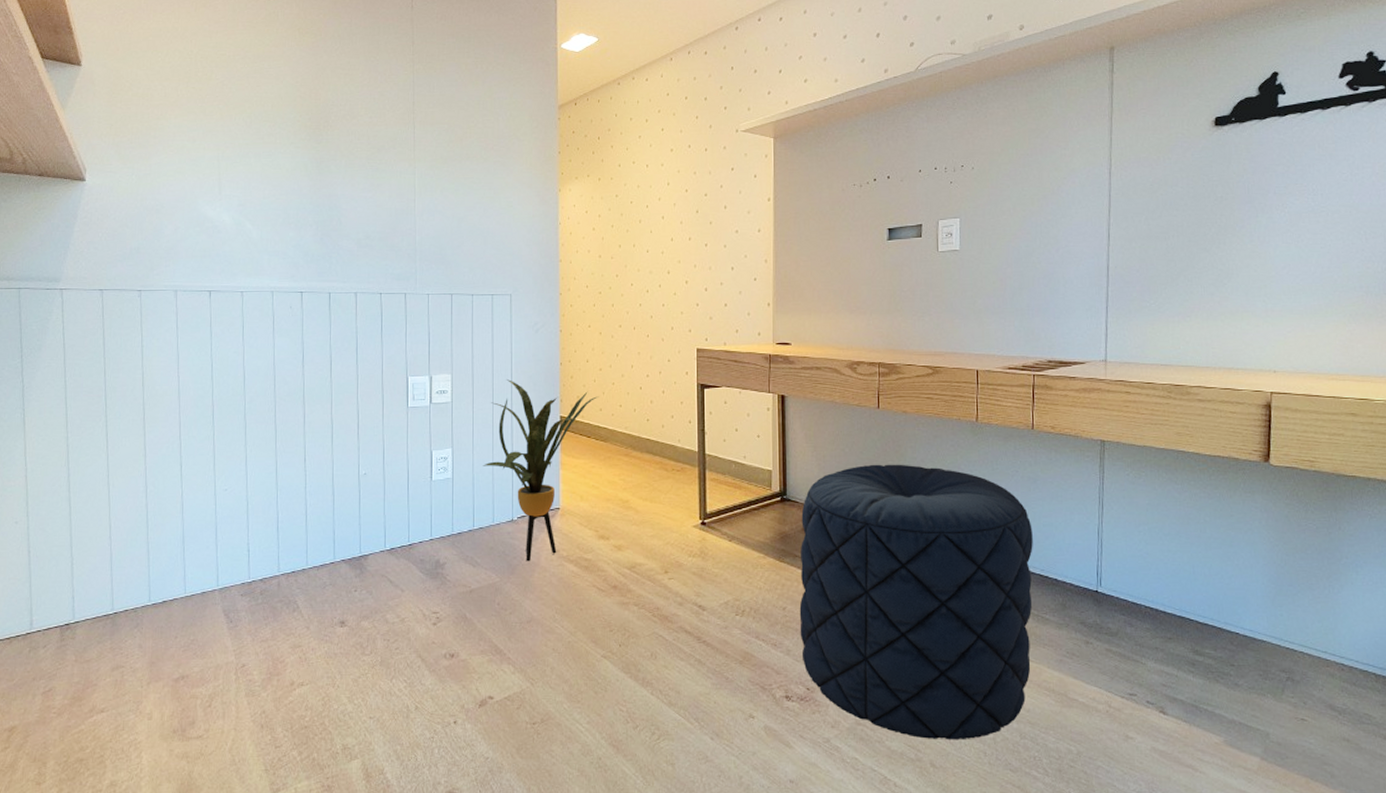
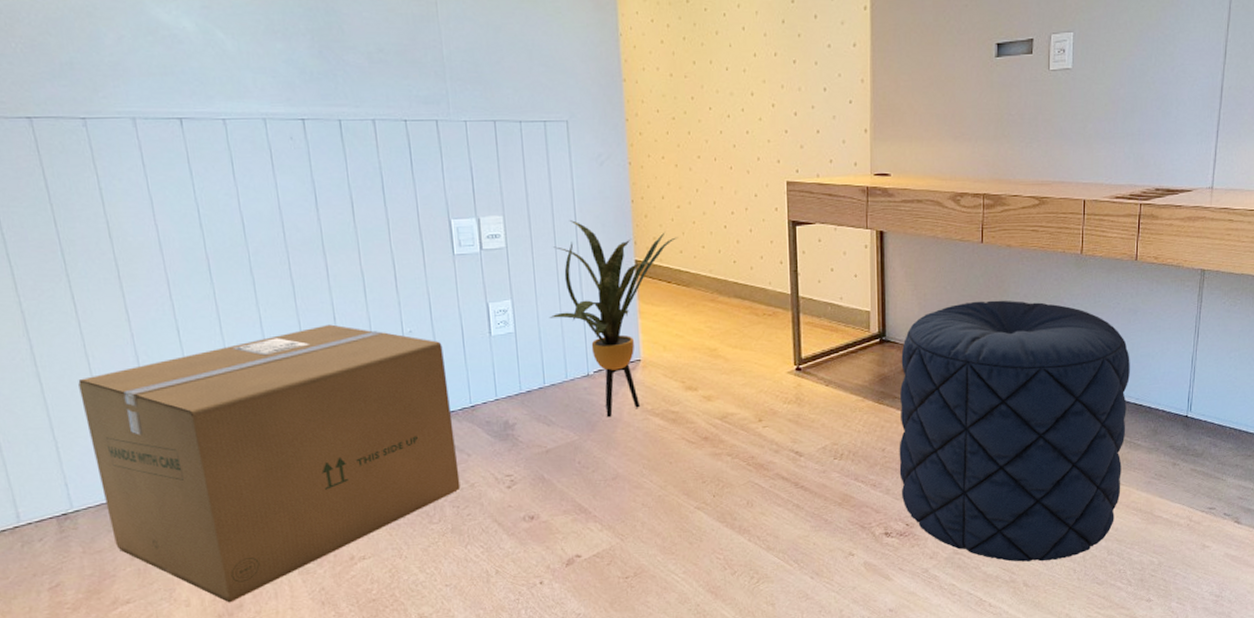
box: none [98,465,393,719] -> present [78,324,461,603]

